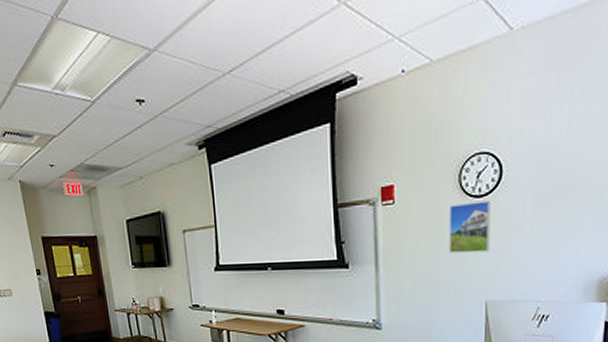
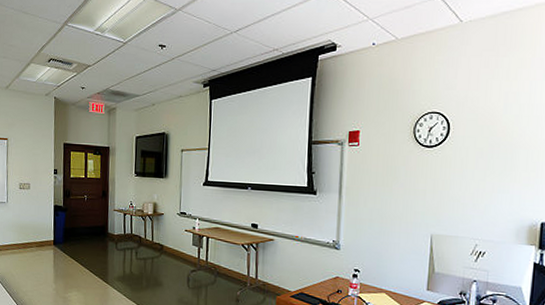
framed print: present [449,201,491,253] -> none [402,151,439,193]

